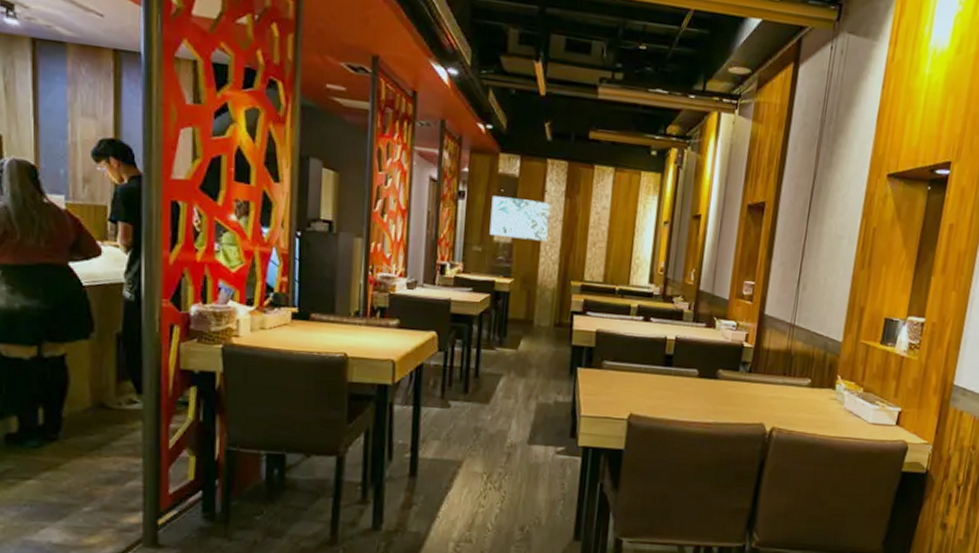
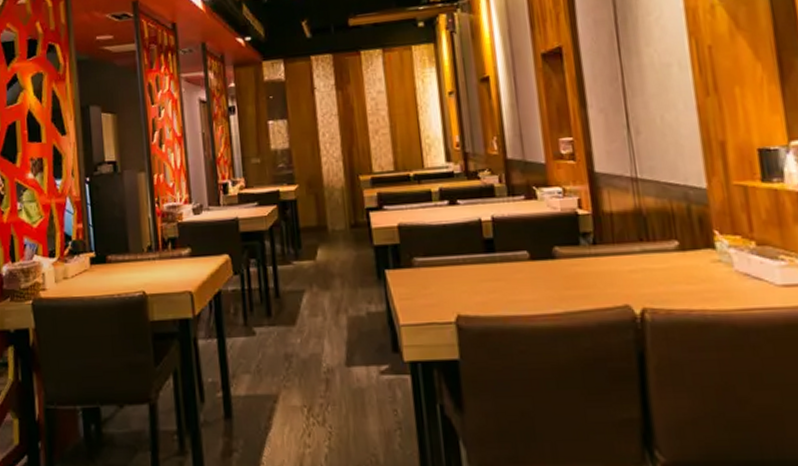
wall art: present [489,195,551,242] -> none [262,98,327,145]

